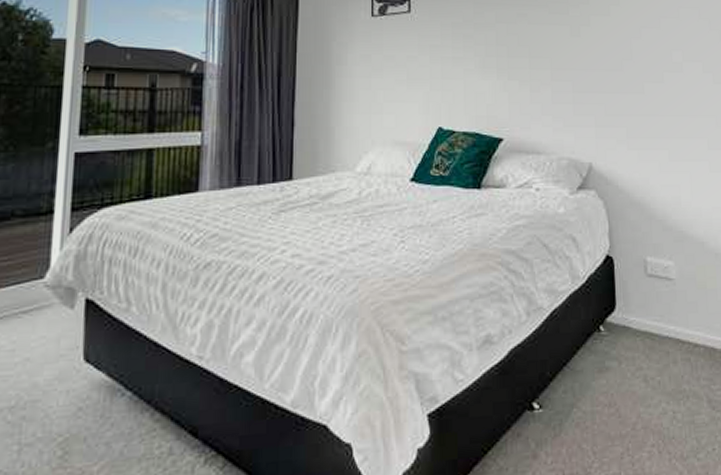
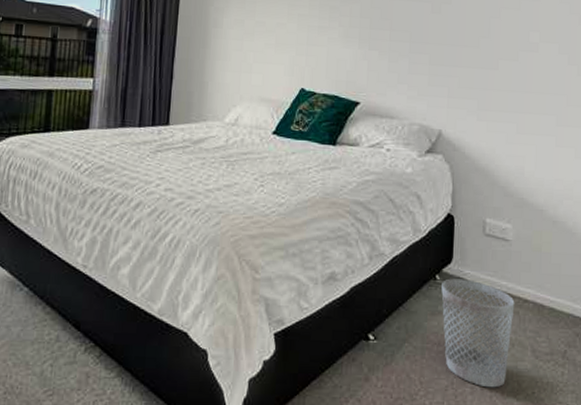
wastebasket: none [607,327,685,450] -> present [441,278,515,388]

